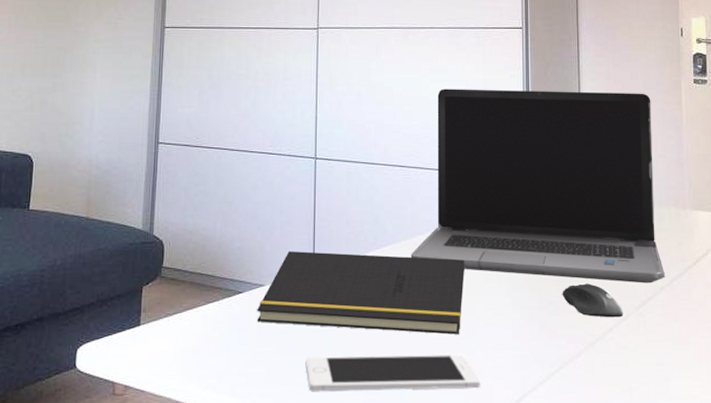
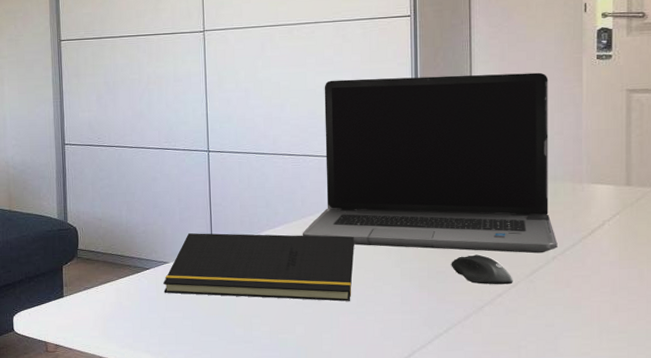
cell phone: present [305,354,481,391] -> none [209,318,372,349]

